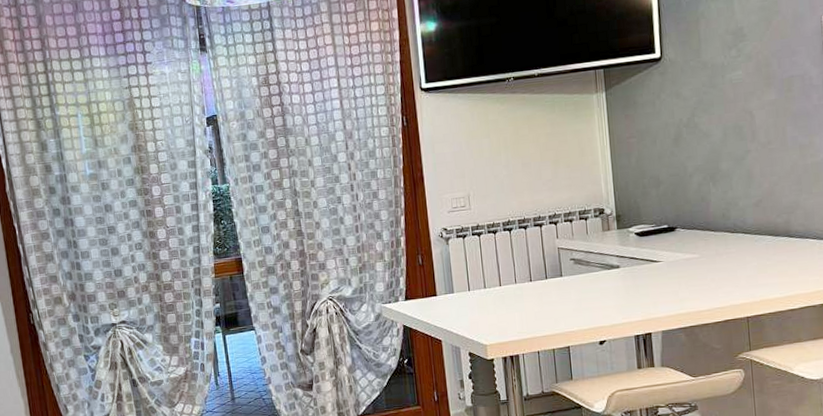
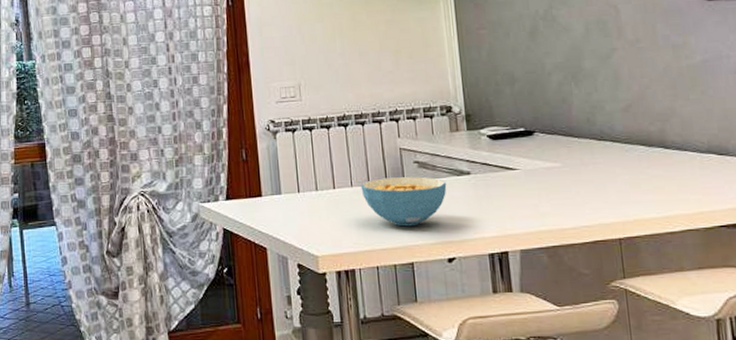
cereal bowl: none [523,271,599,316] -> present [360,176,447,227]

